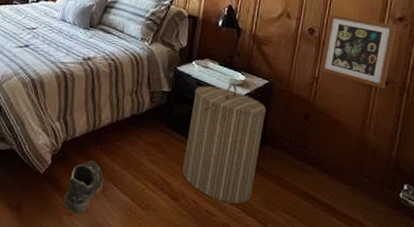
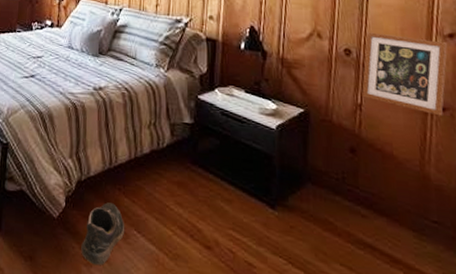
laundry hamper: present [182,83,267,204] -> none [214,113,305,254]

